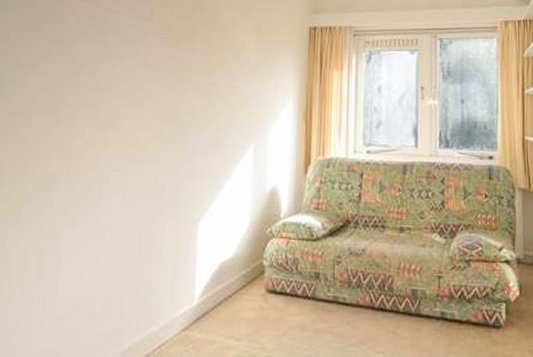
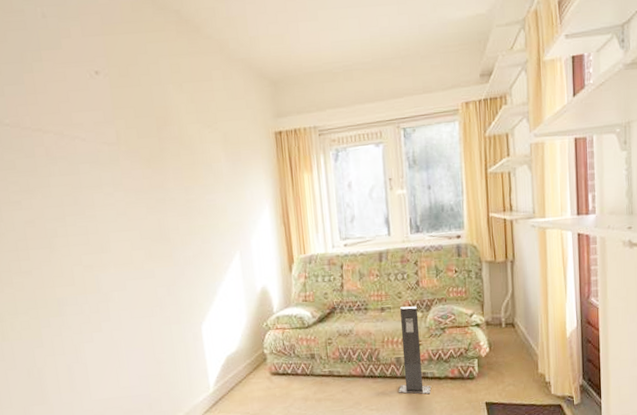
speaker: none [412,228,450,341] -> present [398,306,432,395]

